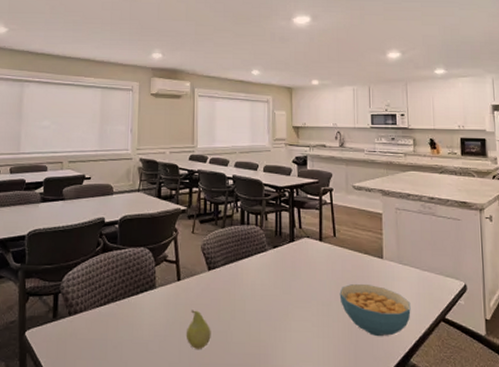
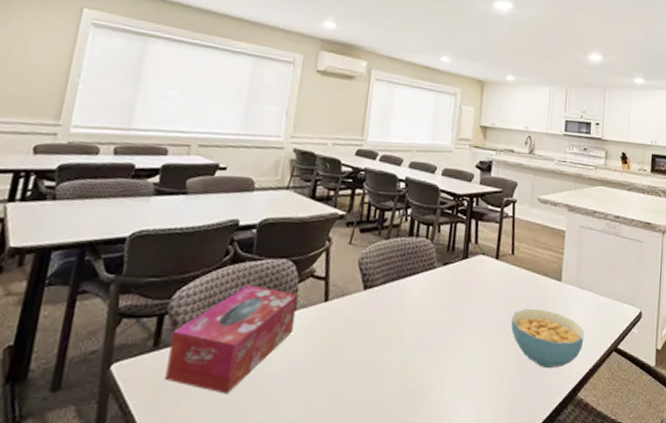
tissue box: none [64,269,157,355] -> present [165,284,299,394]
fruit: present [186,310,211,349] -> none [327,337,360,385]

